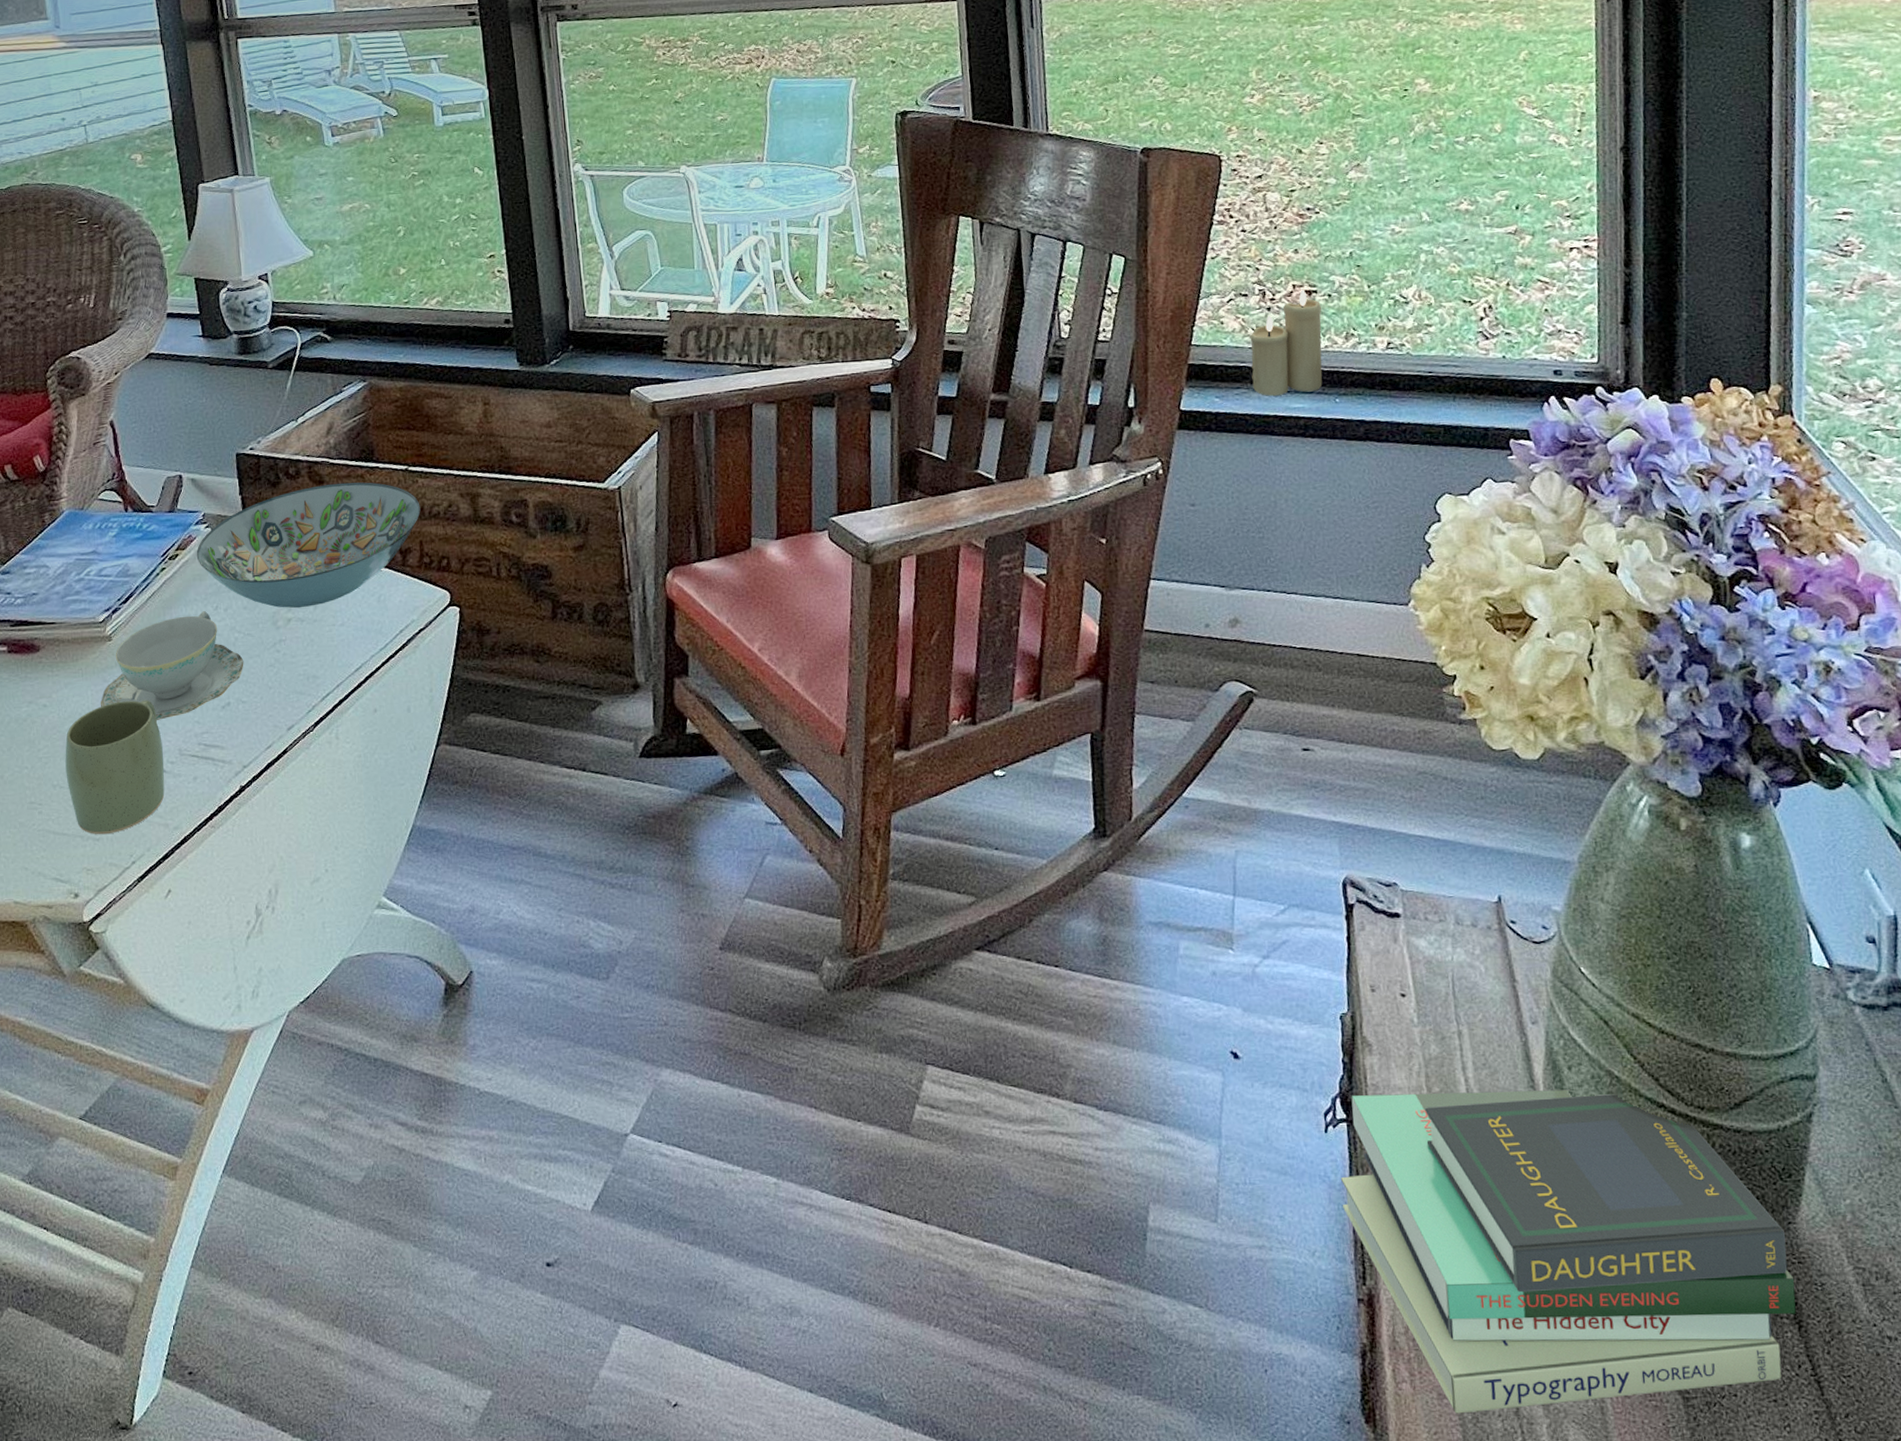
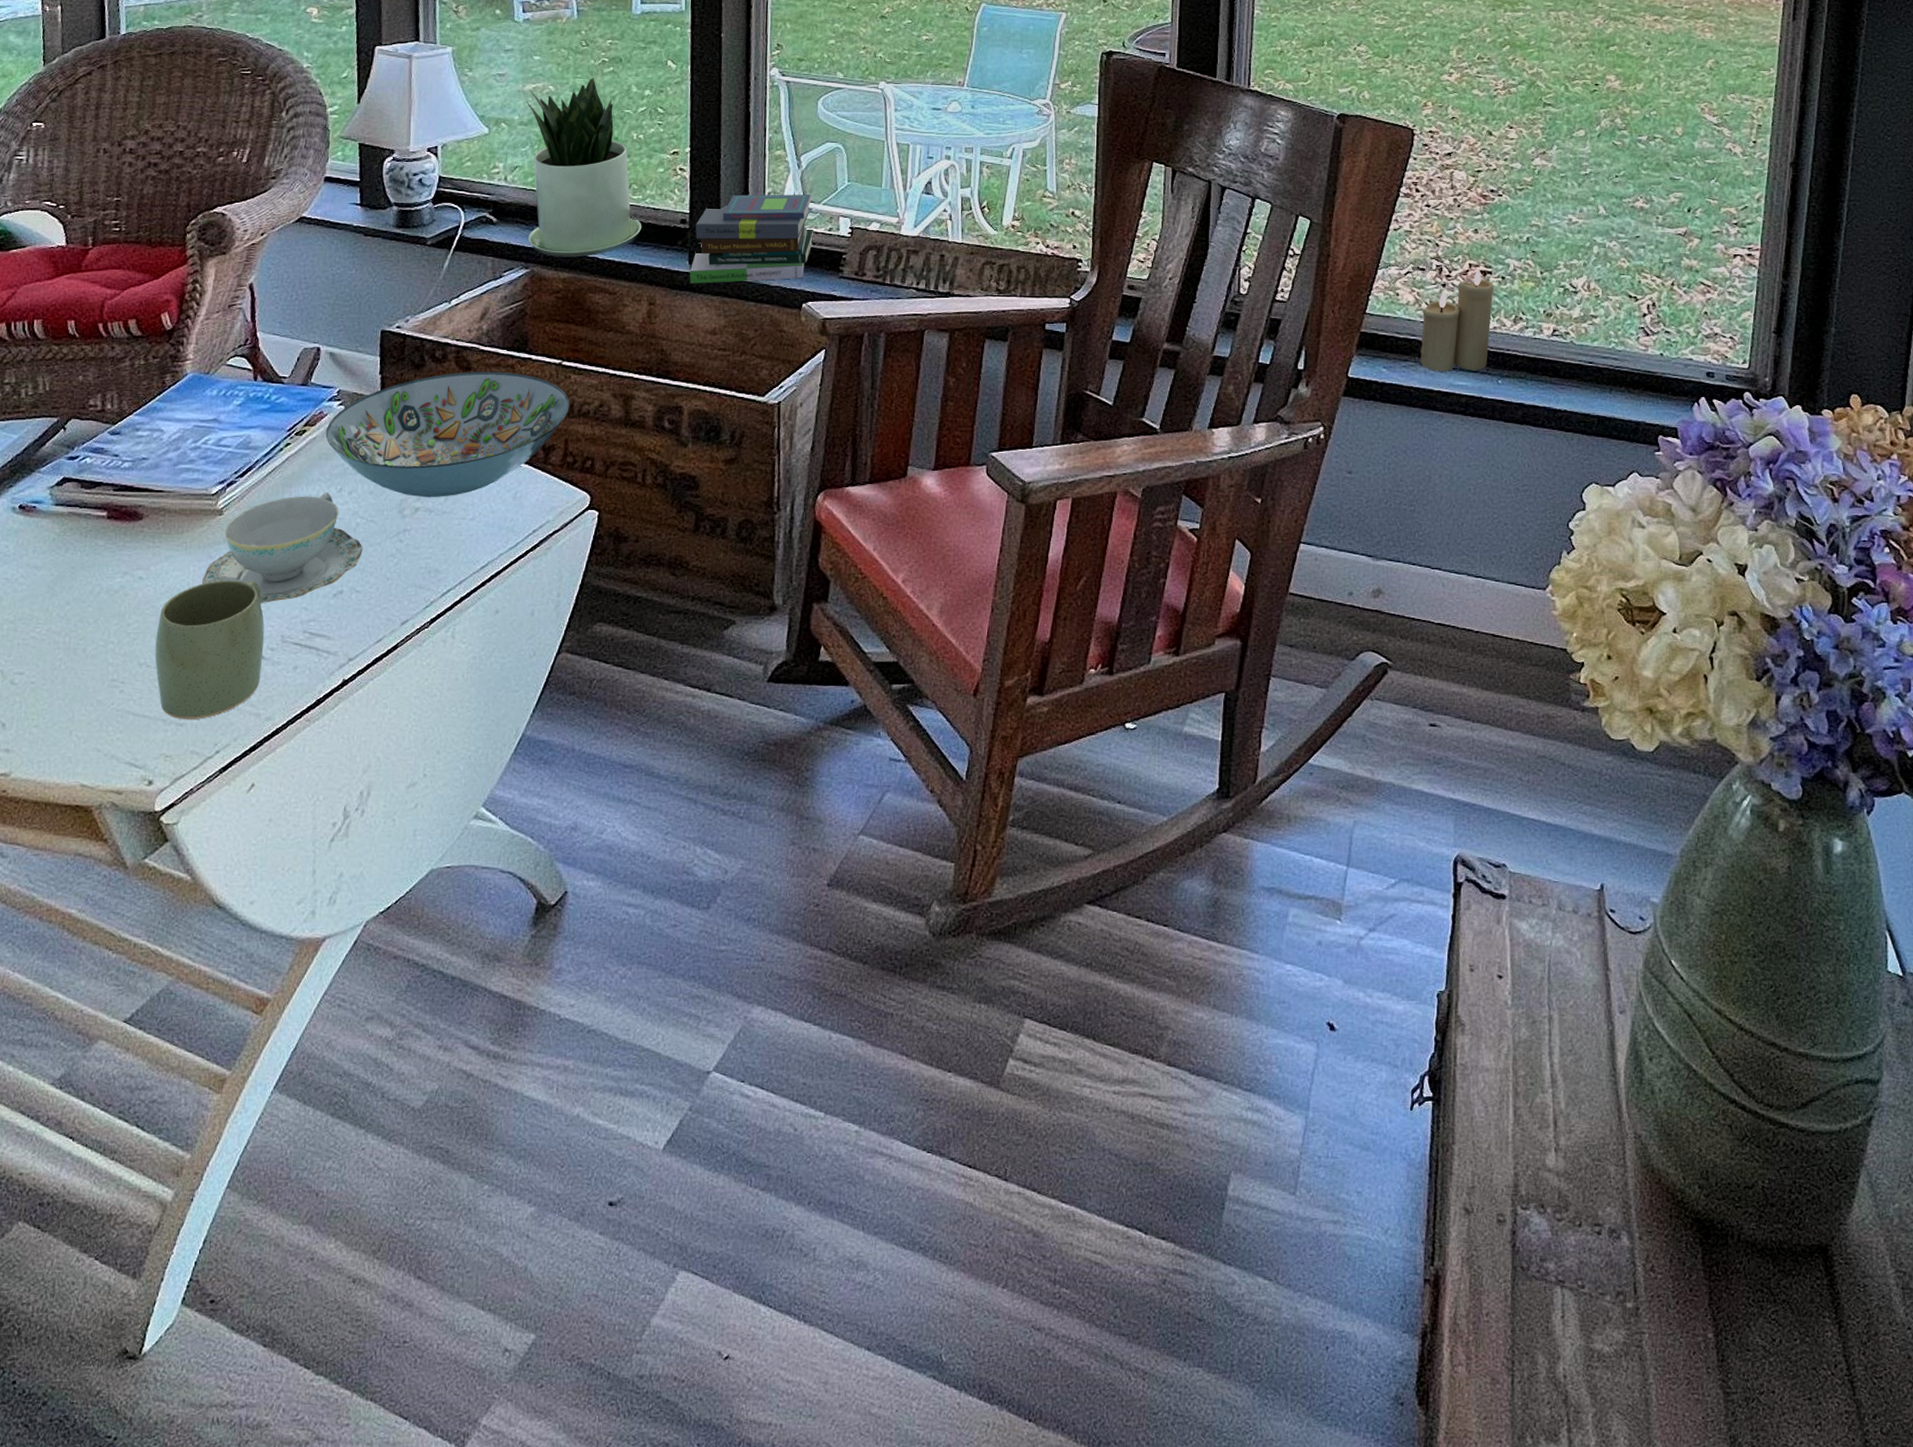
planter: none [344,192,469,368] -> present [525,78,642,258]
books: none [518,283,635,381] -> present [689,194,814,284]
books: present [1340,1089,1797,1414] -> none [1419,1075,1840,1400]

